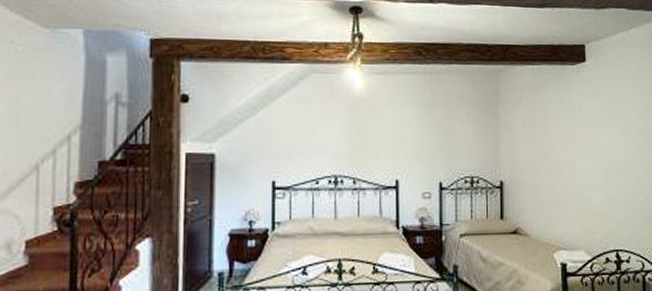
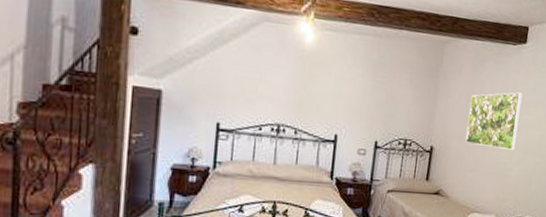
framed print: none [536,113,594,176] -> present [465,92,523,150]

